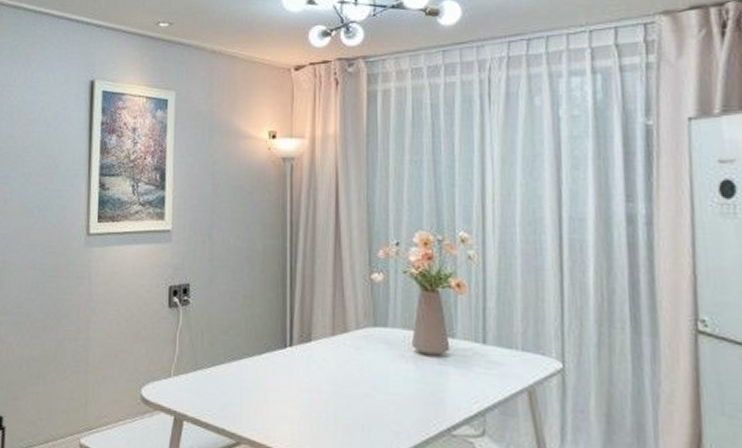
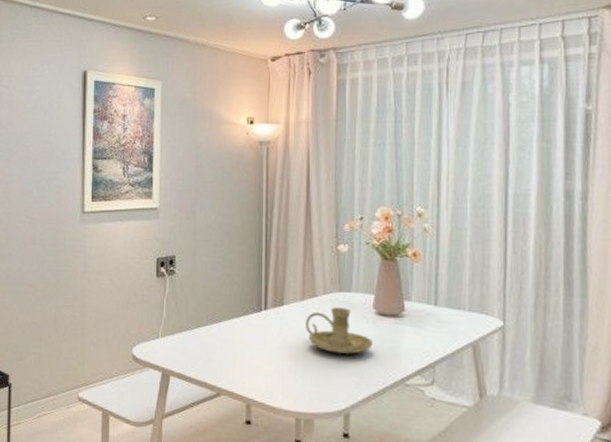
candle holder: none [336,344,413,399] -> present [306,307,373,354]

